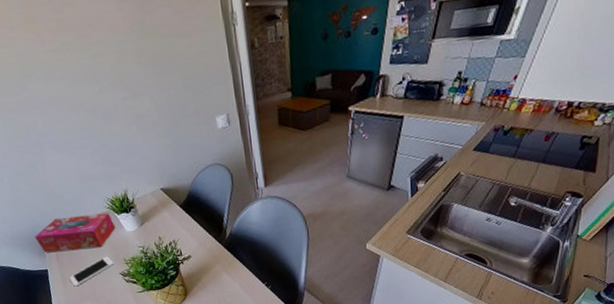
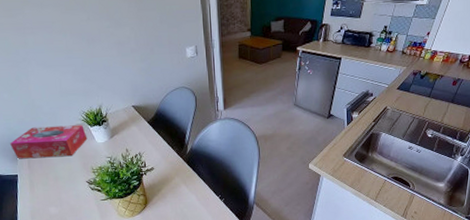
cell phone: present [69,256,114,287] -> none [37,164,82,193]

